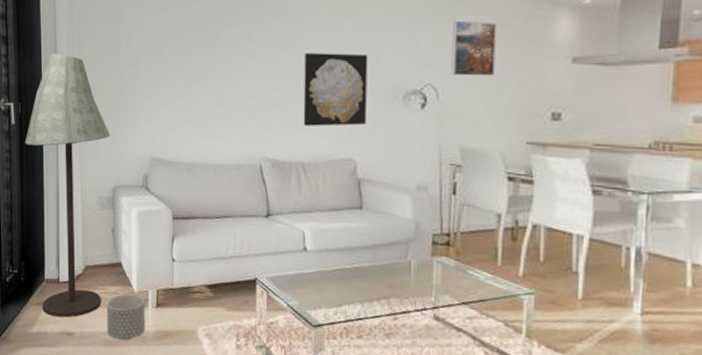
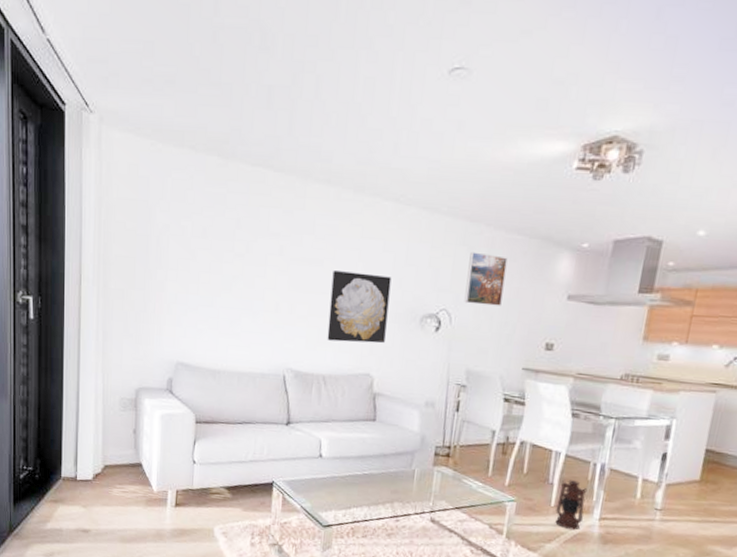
floor lamp: present [25,53,111,318] -> none [44,247,136,515]
planter: present [106,293,146,340] -> none [124,493,164,537]
lantern: none [584,267,622,327] -> present [555,479,588,531]

